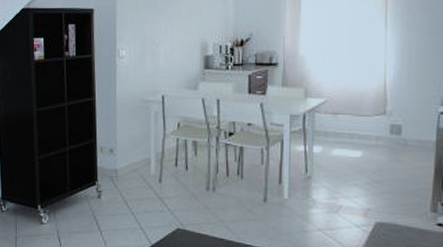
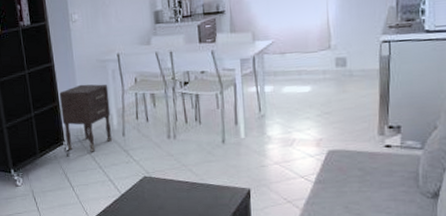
nightstand: none [97,123,149,196] -> present [59,84,113,152]

